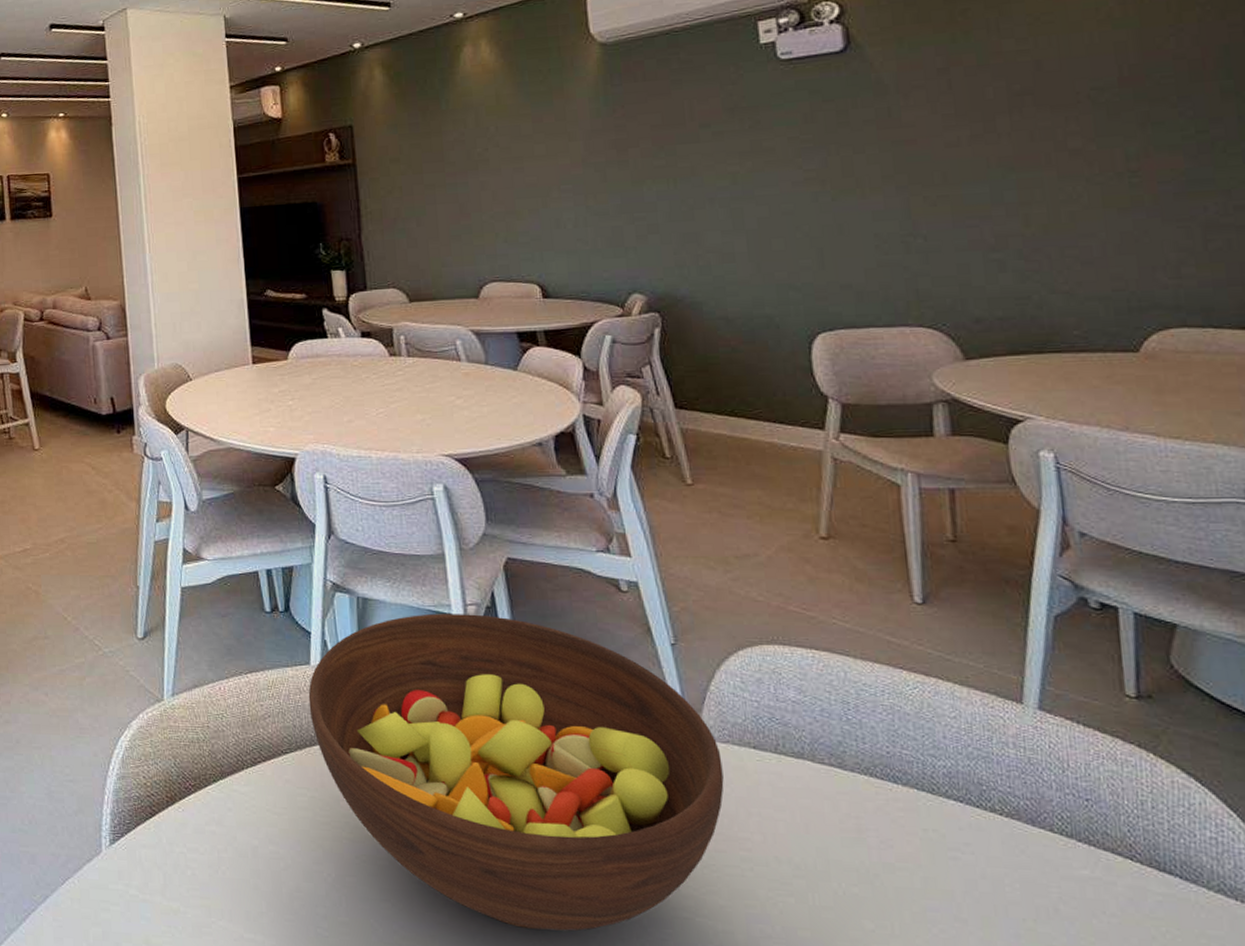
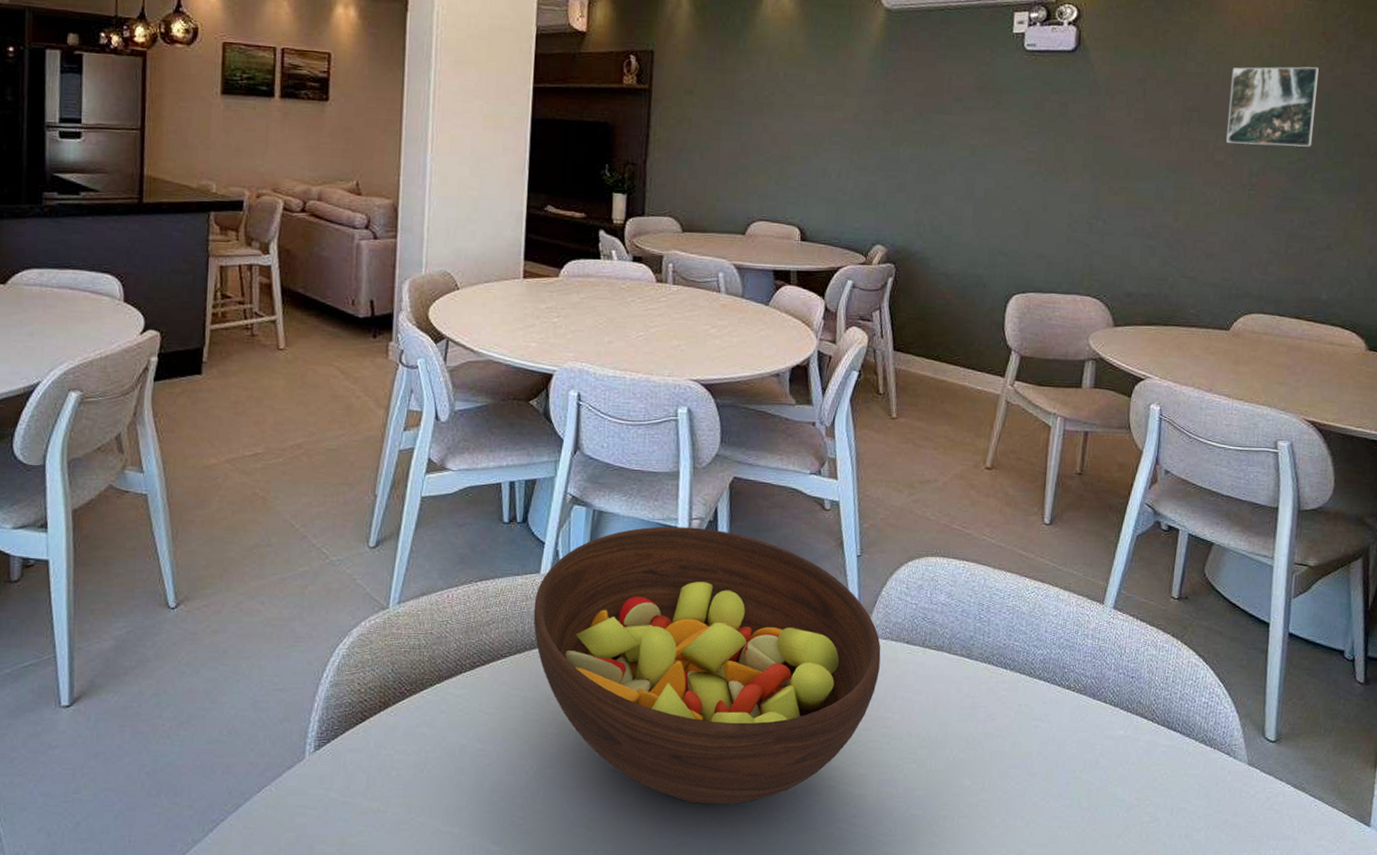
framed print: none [1070,16,1215,125] -> present [1226,66,1319,147]

